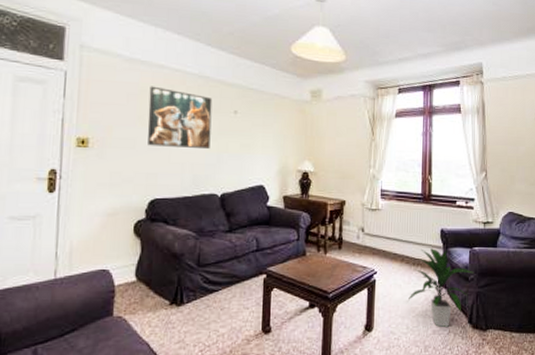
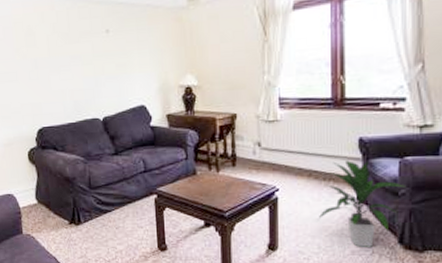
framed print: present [148,86,213,148] -> none [22,16,87,77]

